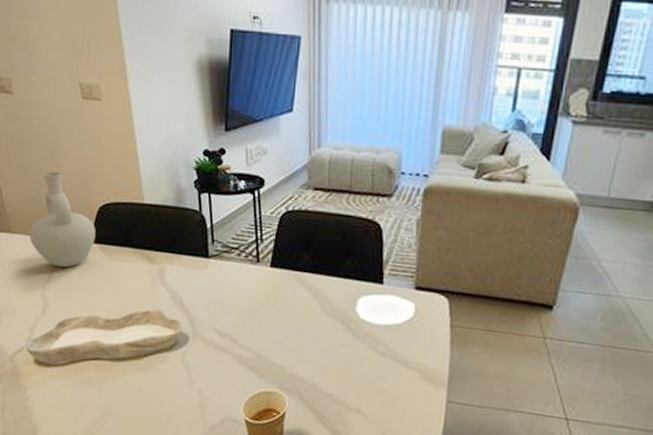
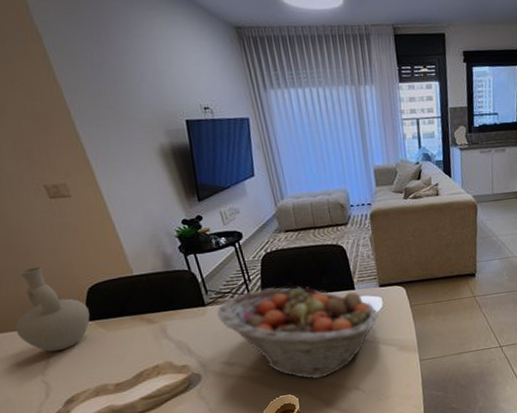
fruit basket: none [218,254,406,385] -> present [216,287,379,379]

